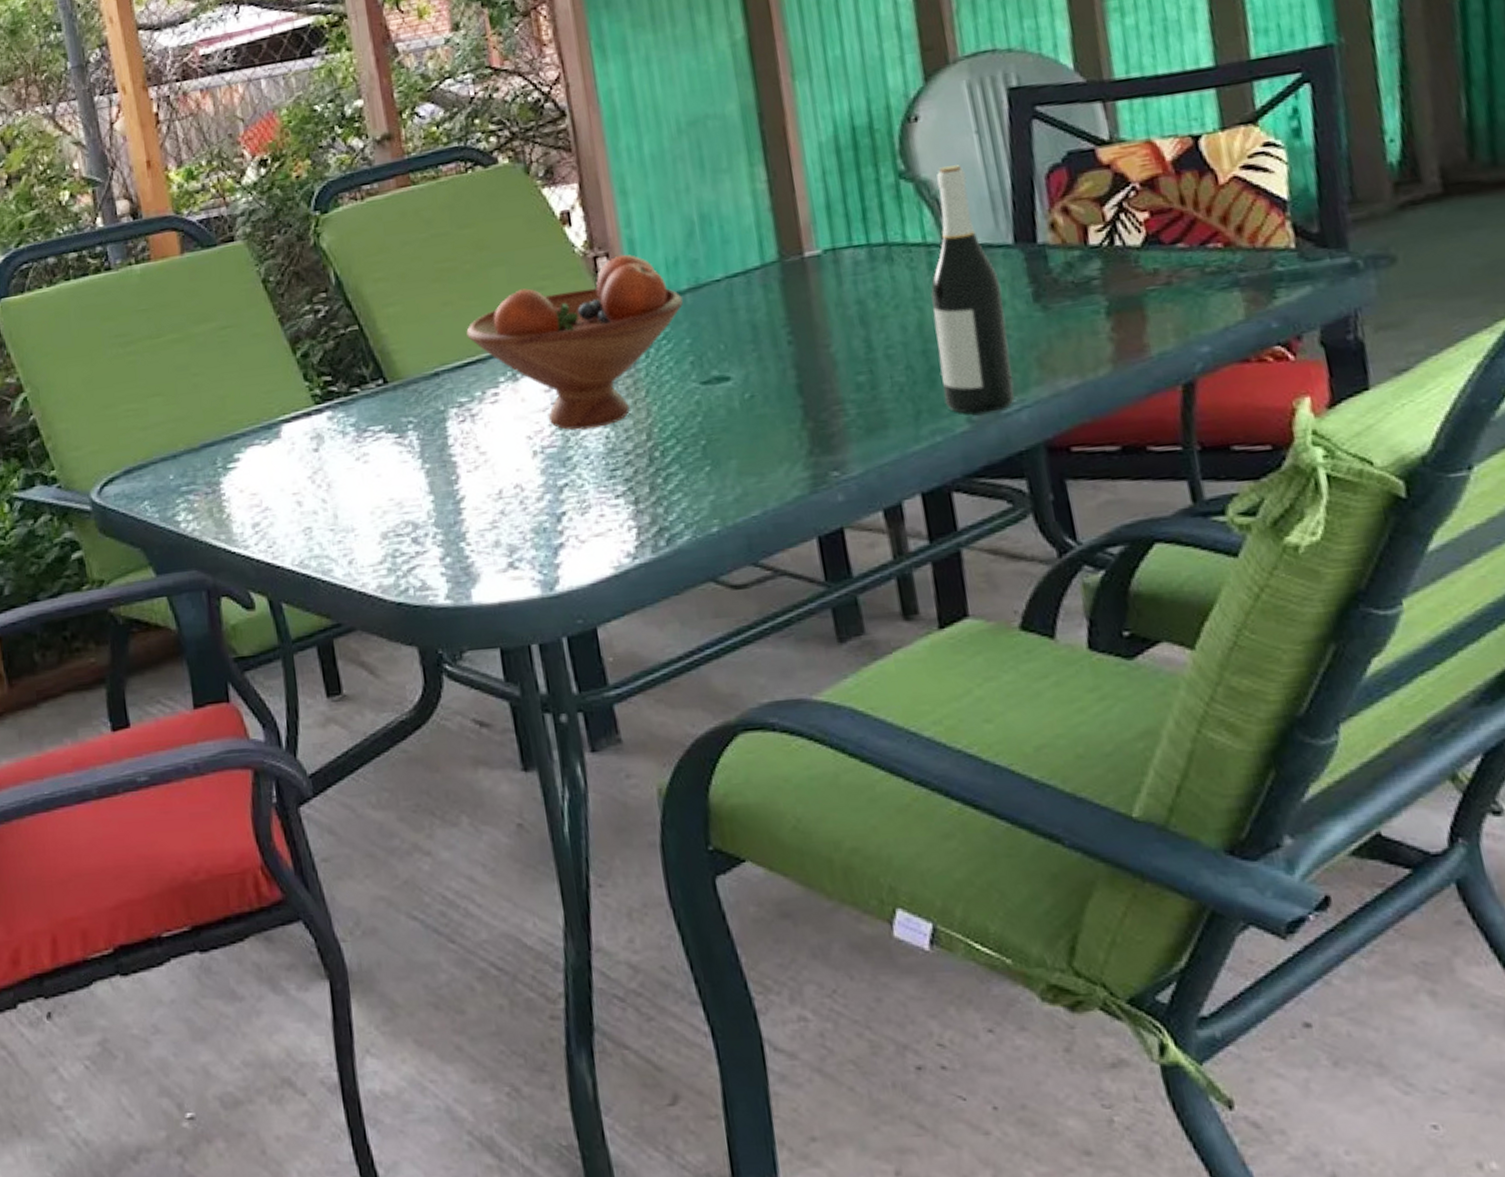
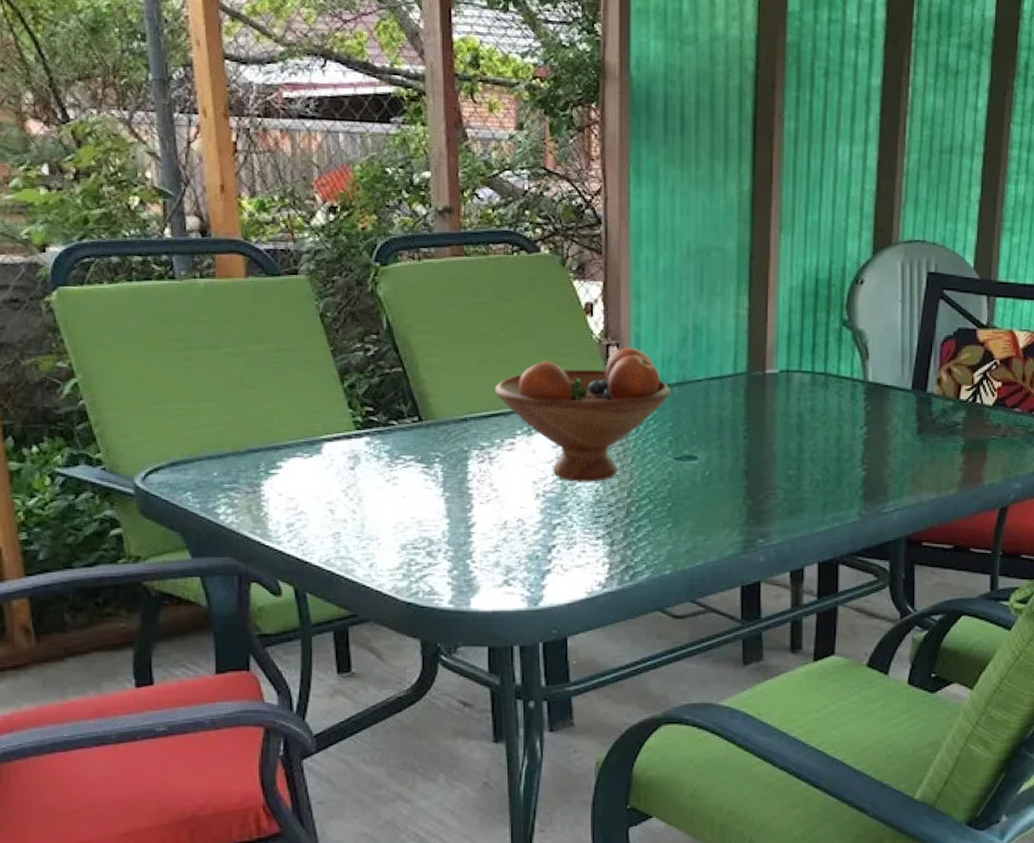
wine bottle: present [931,165,1014,414] -> none [845,323,897,510]

